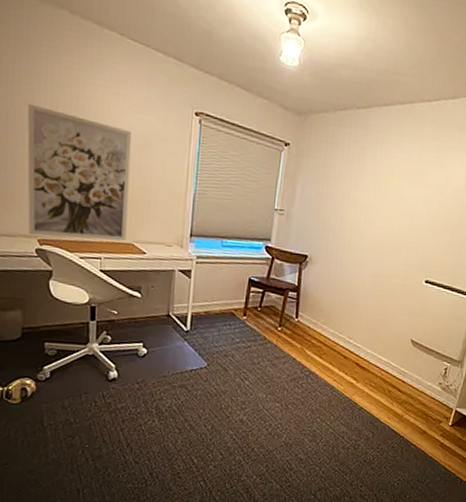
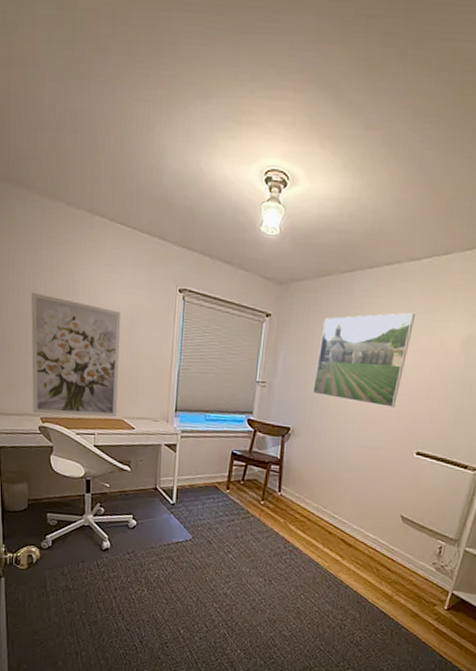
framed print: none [330,150,426,239] -> present [313,312,416,409]

